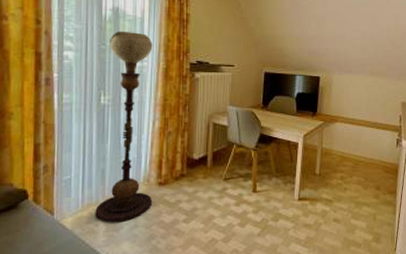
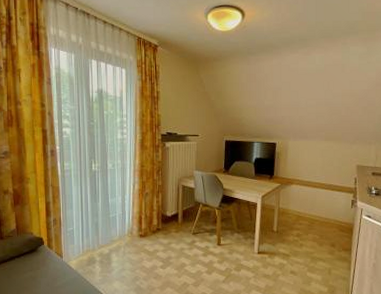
floor lamp: present [95,31,153,222] -> none [92,110,135,265]

